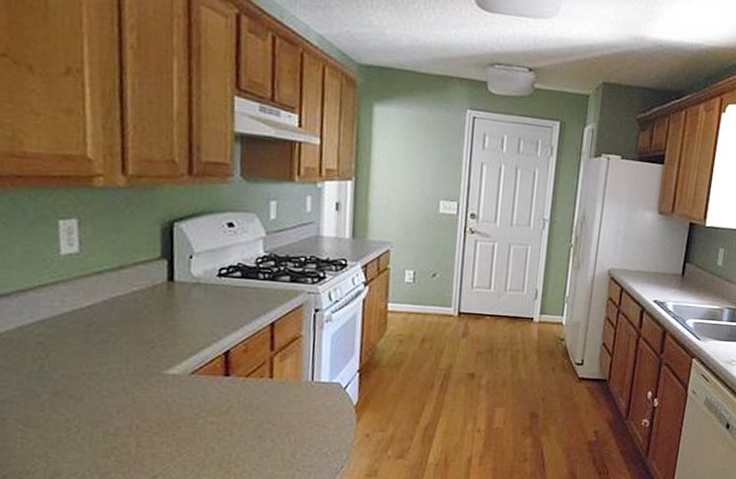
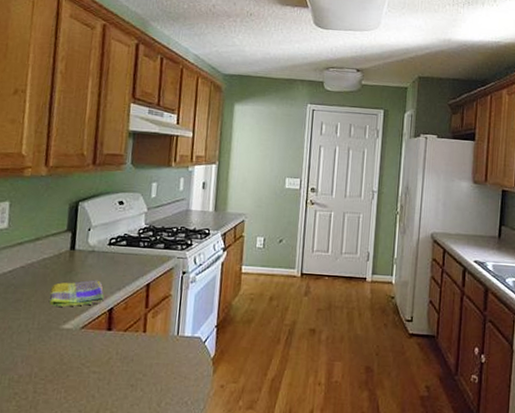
dish towel: none [145,317,217,349] -> present [49,280,104,307]

